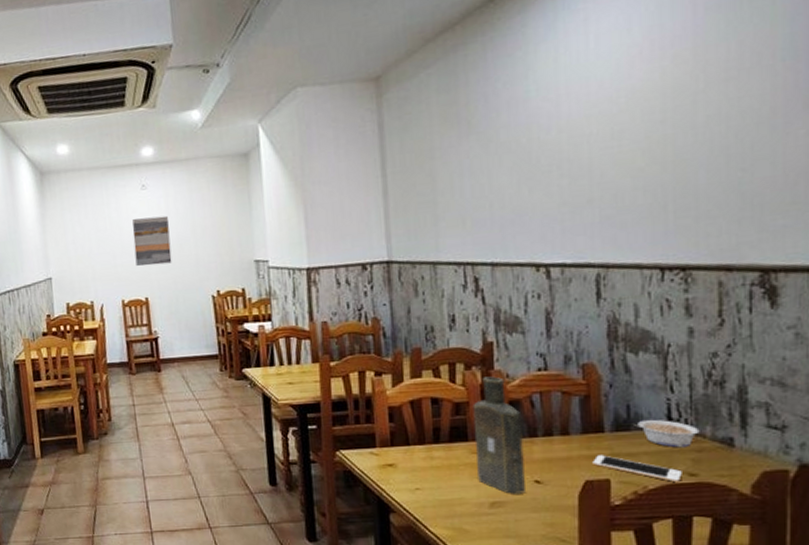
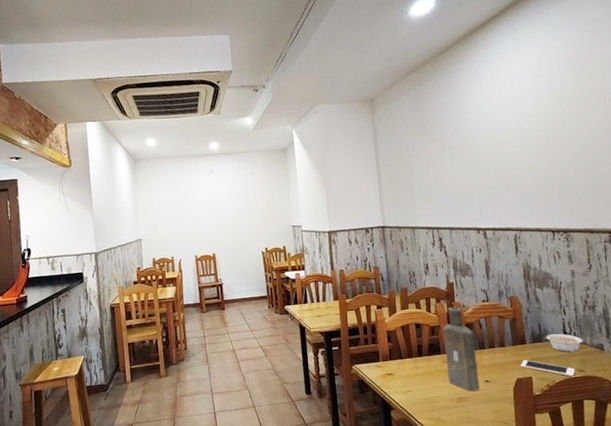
wall art: present [132,215,172,267] -> none [203,192,233,230]

